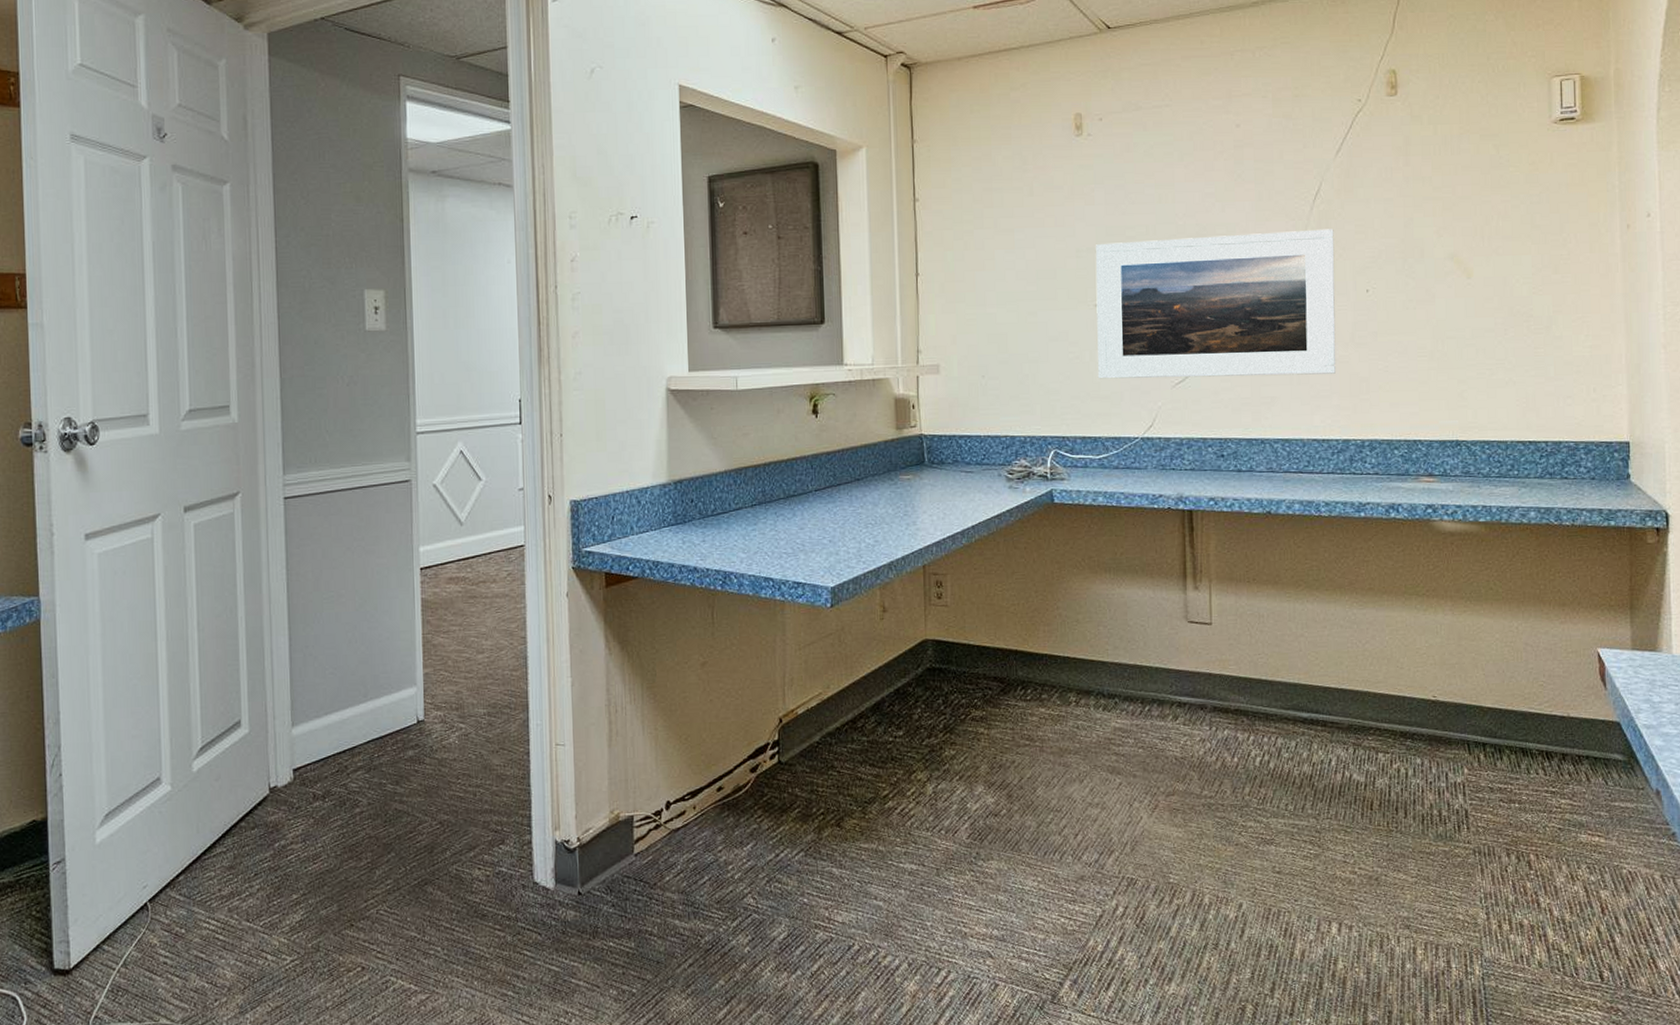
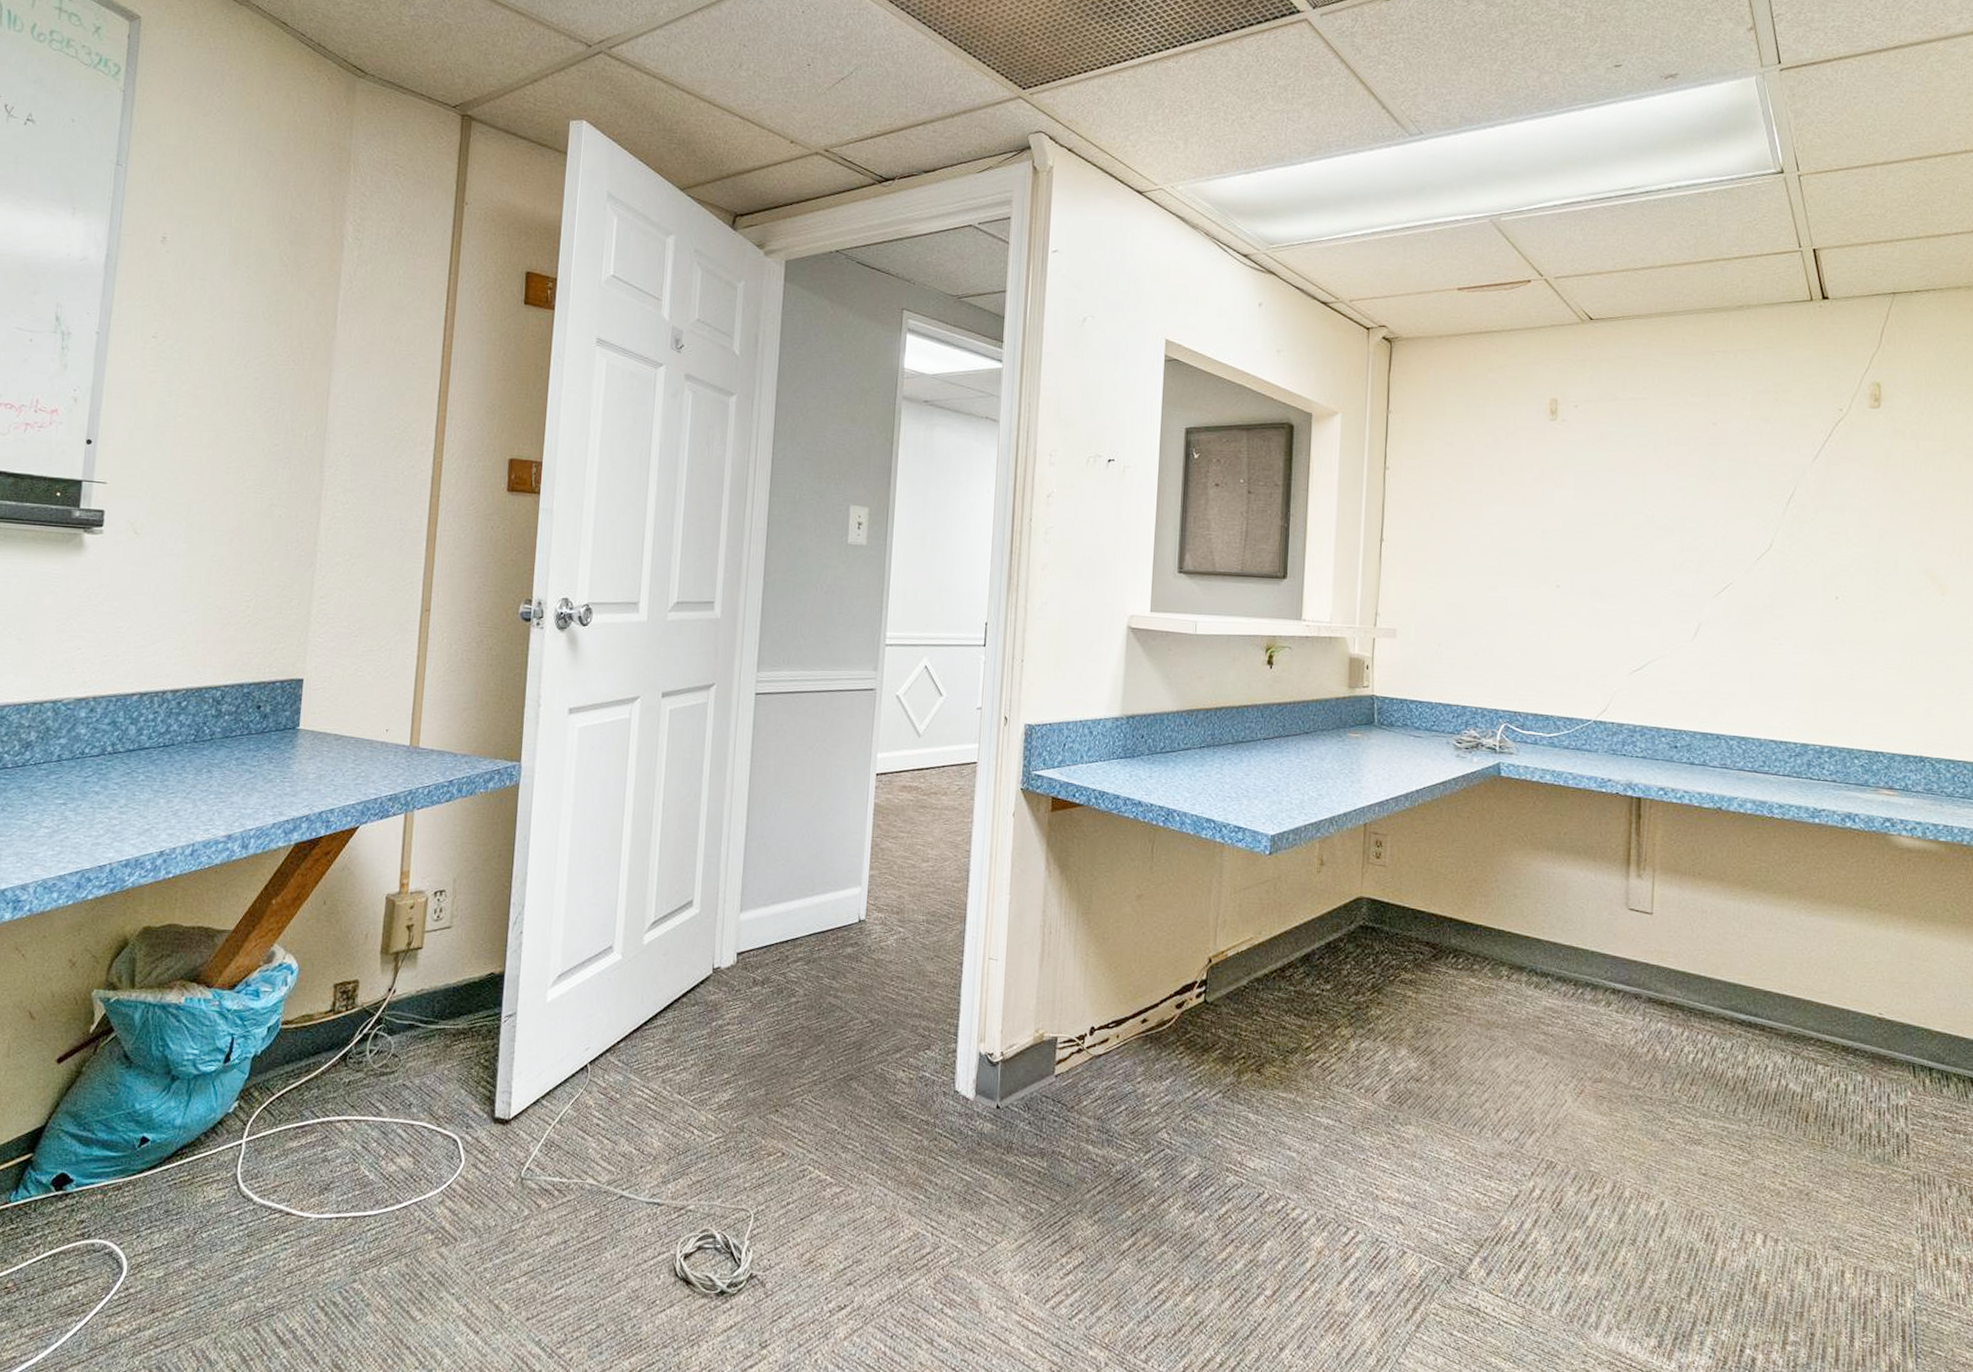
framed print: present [1095,229,1336,379] -> none [1554,526,1806,677]

